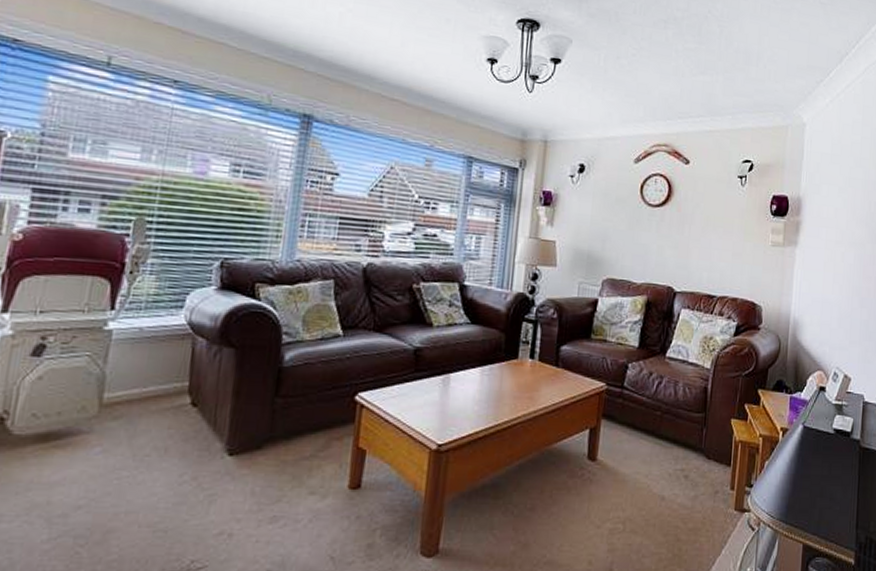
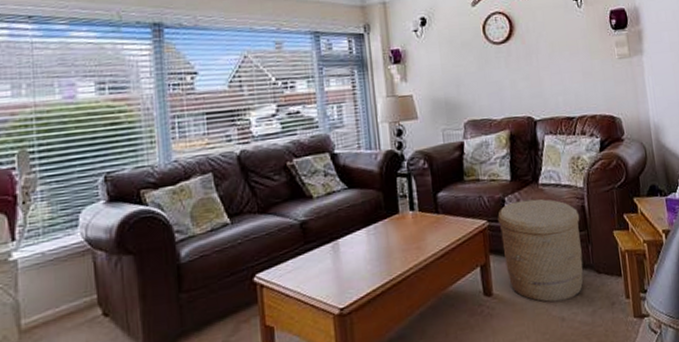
woven basket: none [616,370,701,480] -> present [498,199,584,303]

